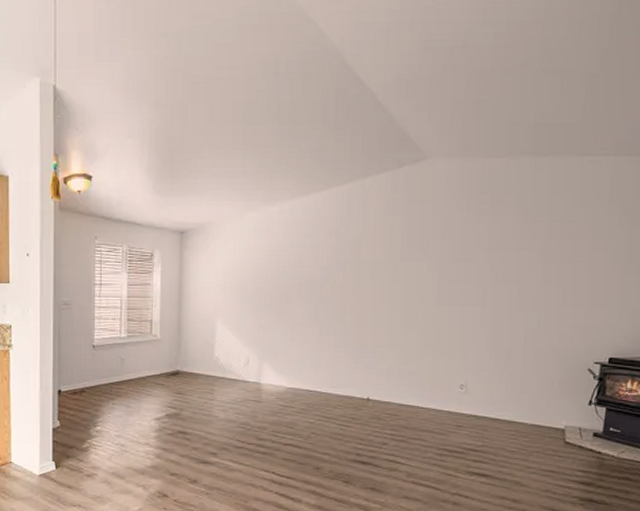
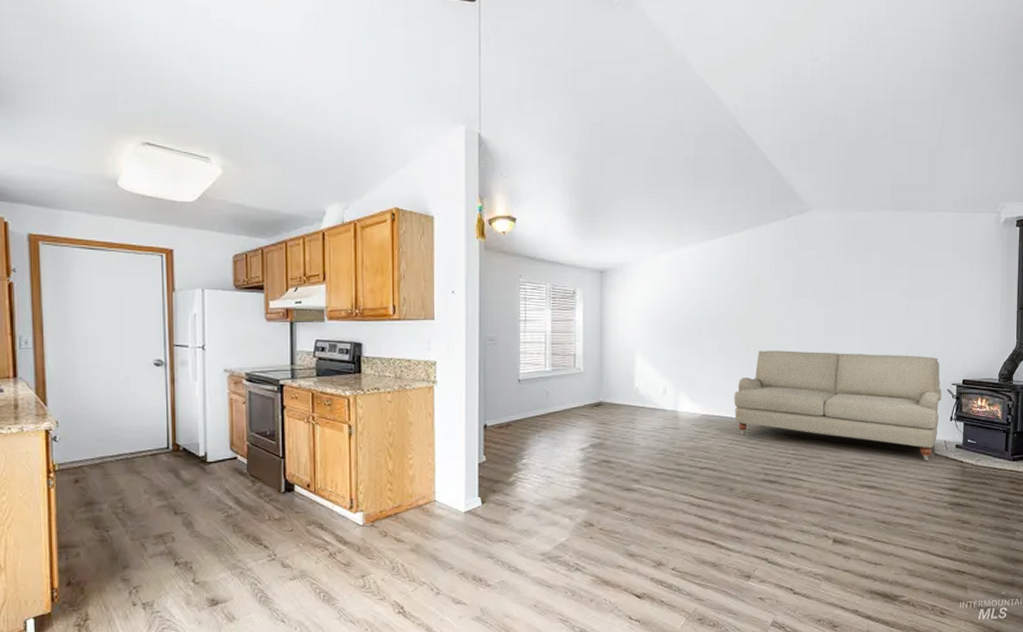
sofa: none [324,320,581,450] -> present [734,350,941,461]

